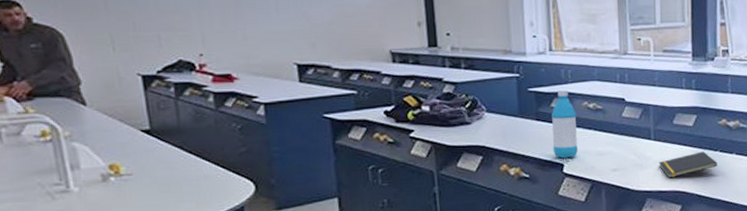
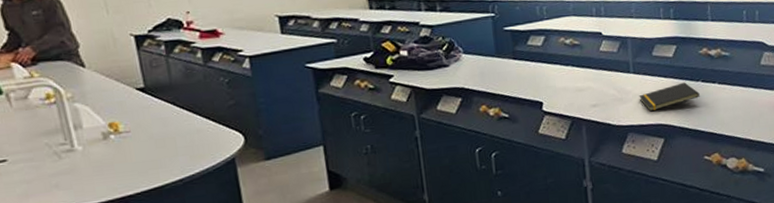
water bottle: present [552,89,578,159] -> none [528,26,556,97]

